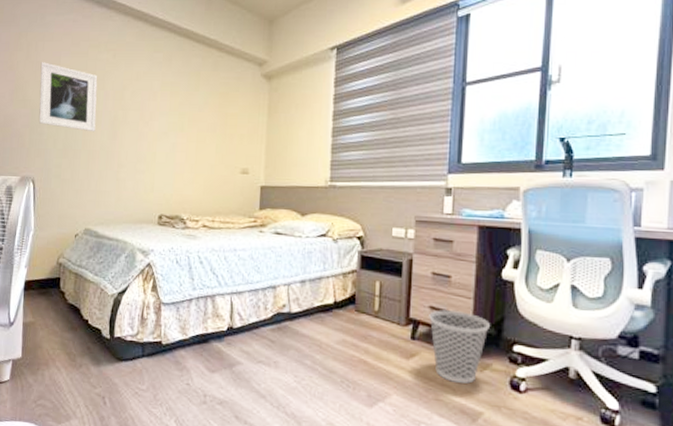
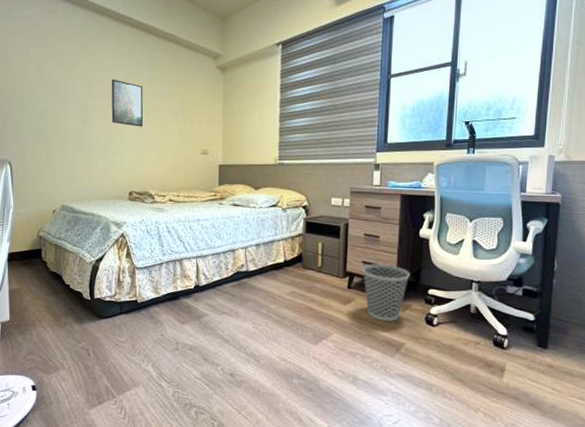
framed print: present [38,62,98,132] -> none [10,53,67,119]
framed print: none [143,89,179,142] -> present [111,79,144,127]

